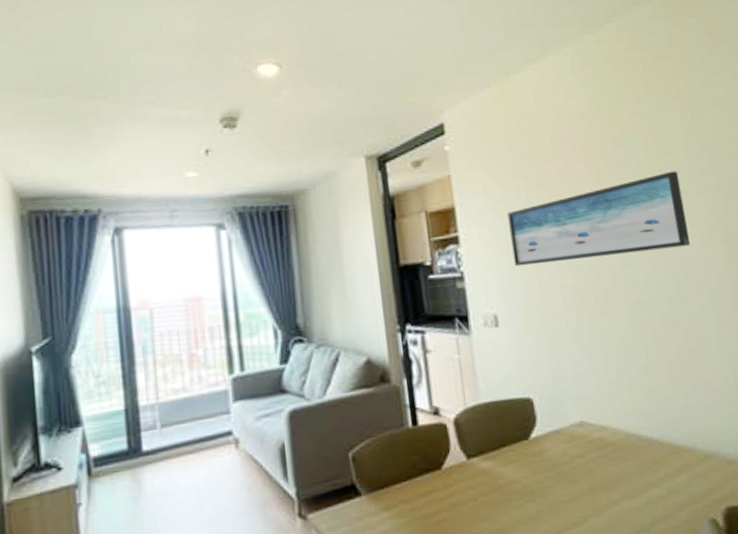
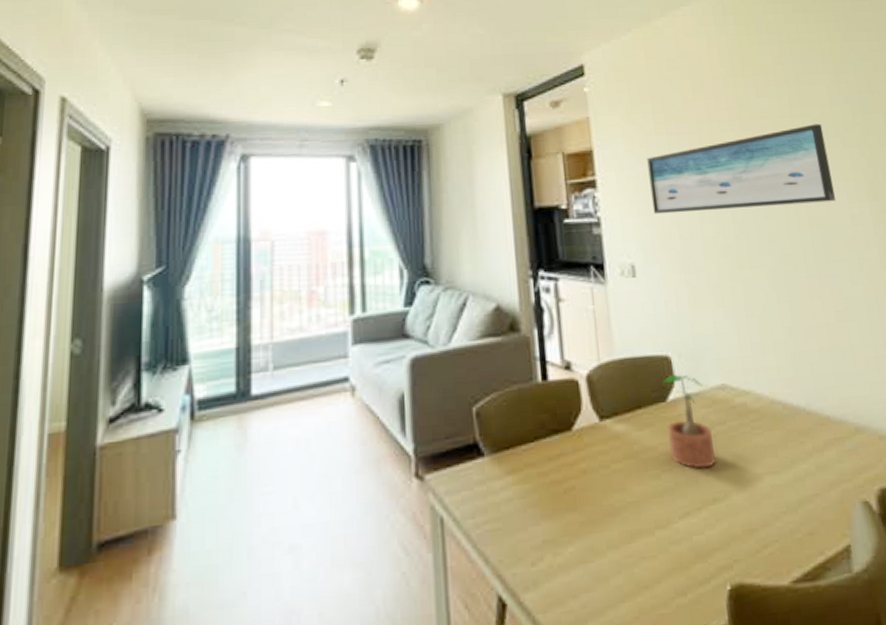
potted plant: none [523,414,575,498] -> present [661,374,716,469]

